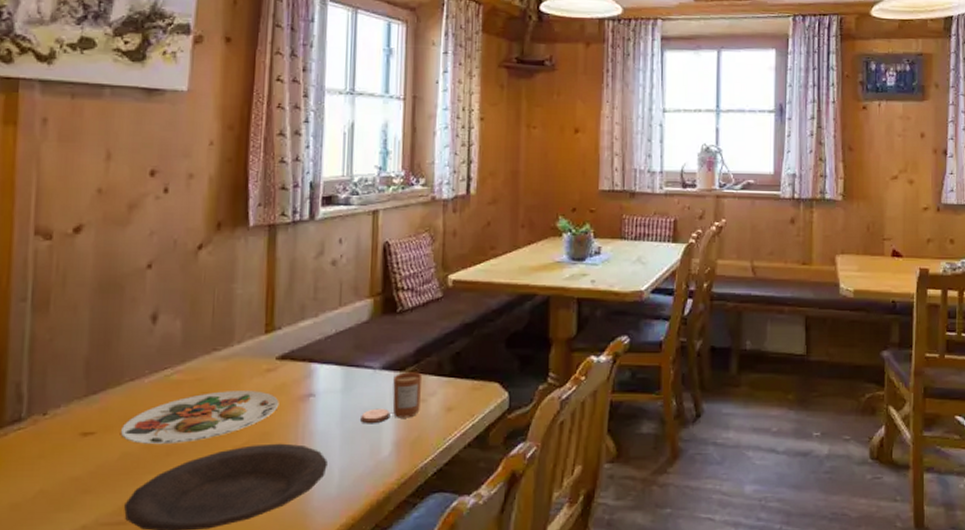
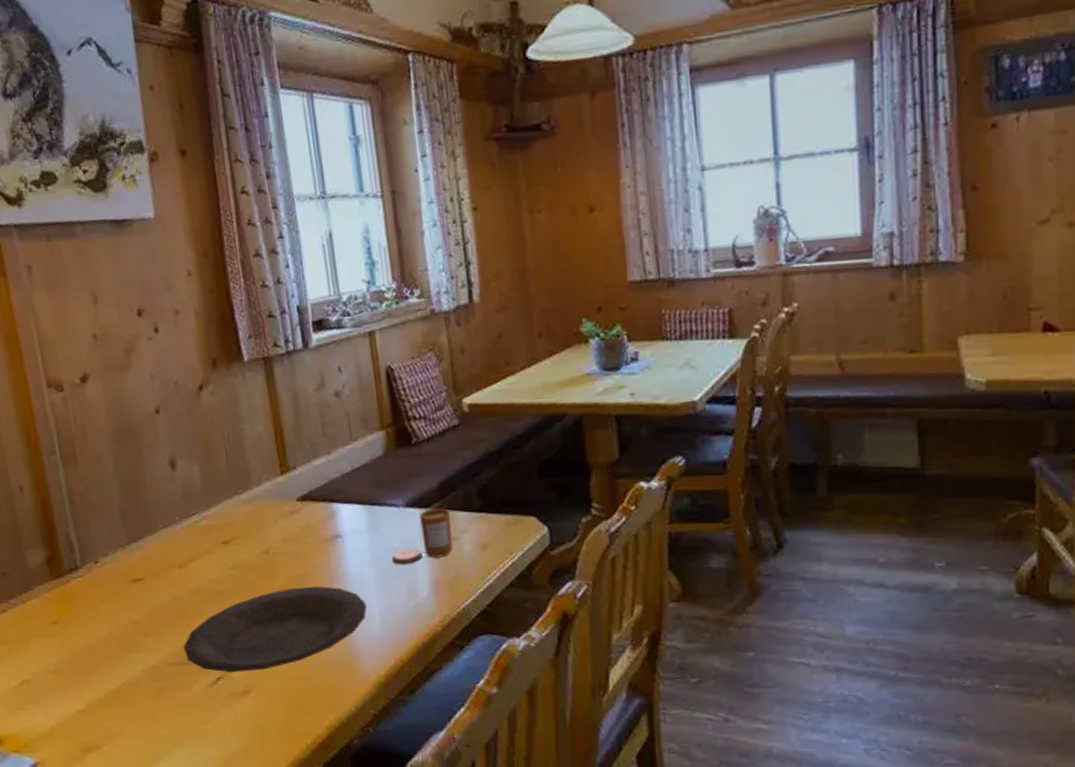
plate: present [121,391,279,445] -> none [166,534,308,590]

